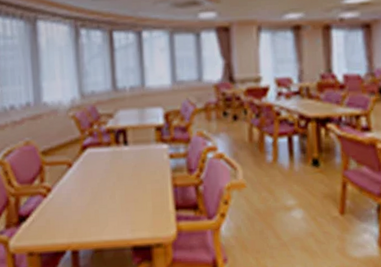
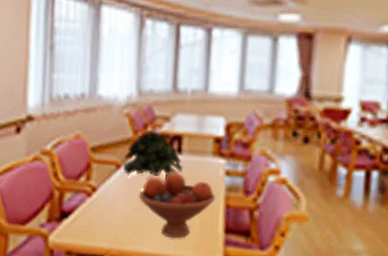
potted plant: none [74,127,131,173] -> present [122,130,183,177]
fruit bowl: none [92,162,164,223] -> present [138,172,216,238]

